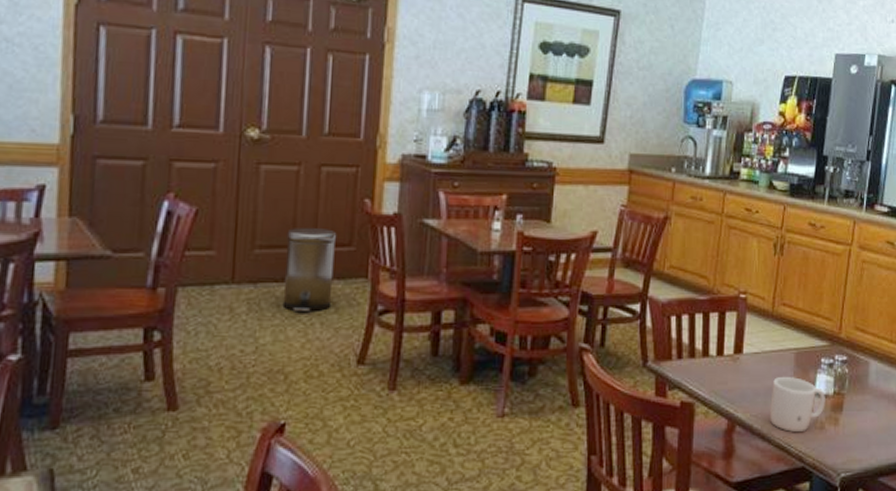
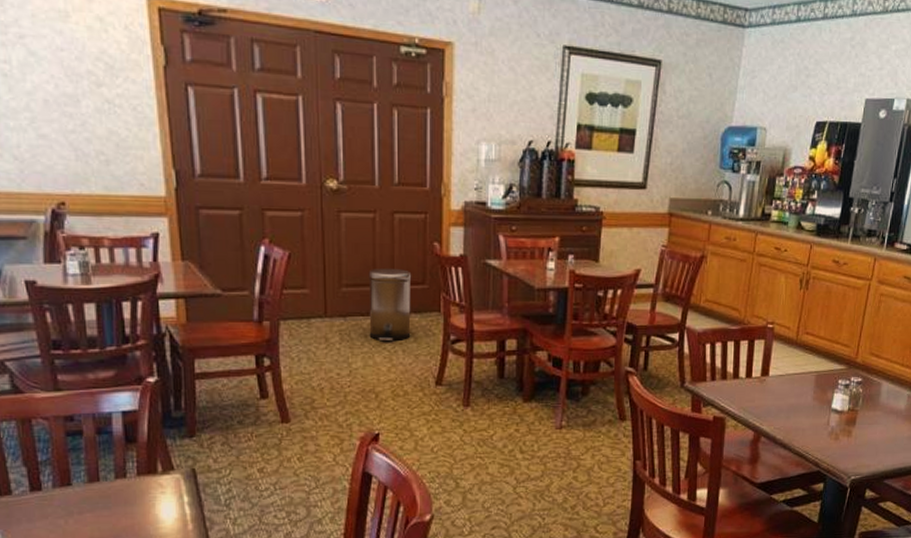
mug: present [770,376,825,432] -> none [791,395,841,442]

